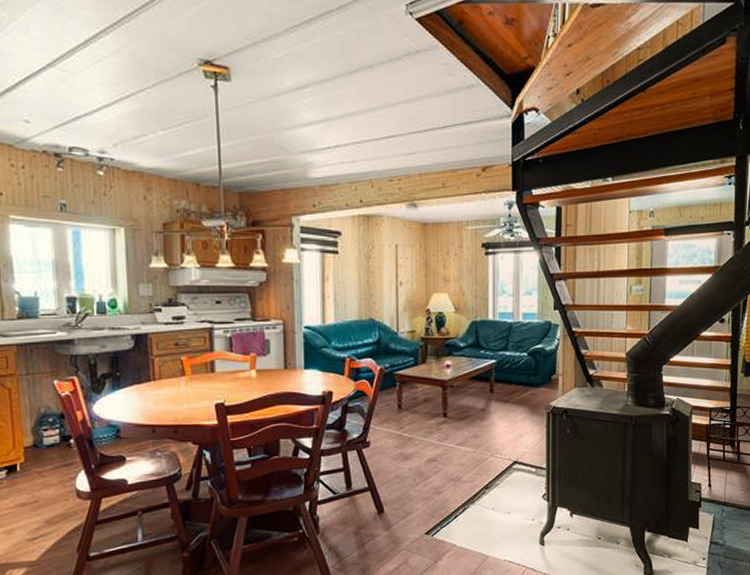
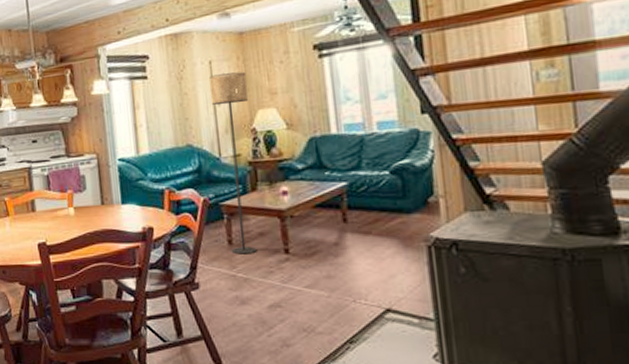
floor lamp: none [394,258,427,417] -> present [208,71,257,255]

